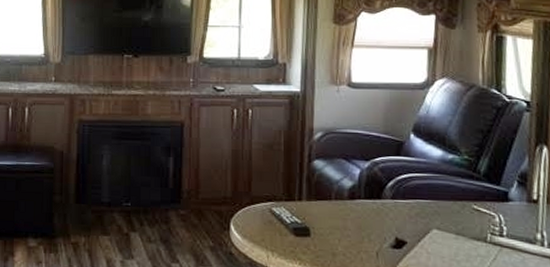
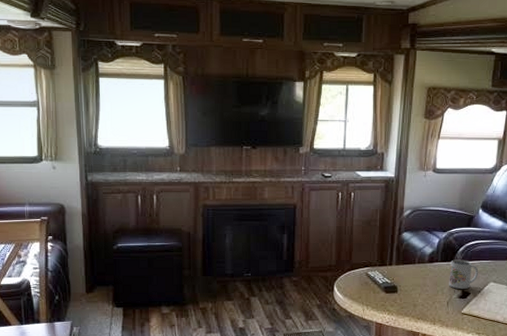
mug: none [376,197,416,236] -> present [449,259,479,289]

